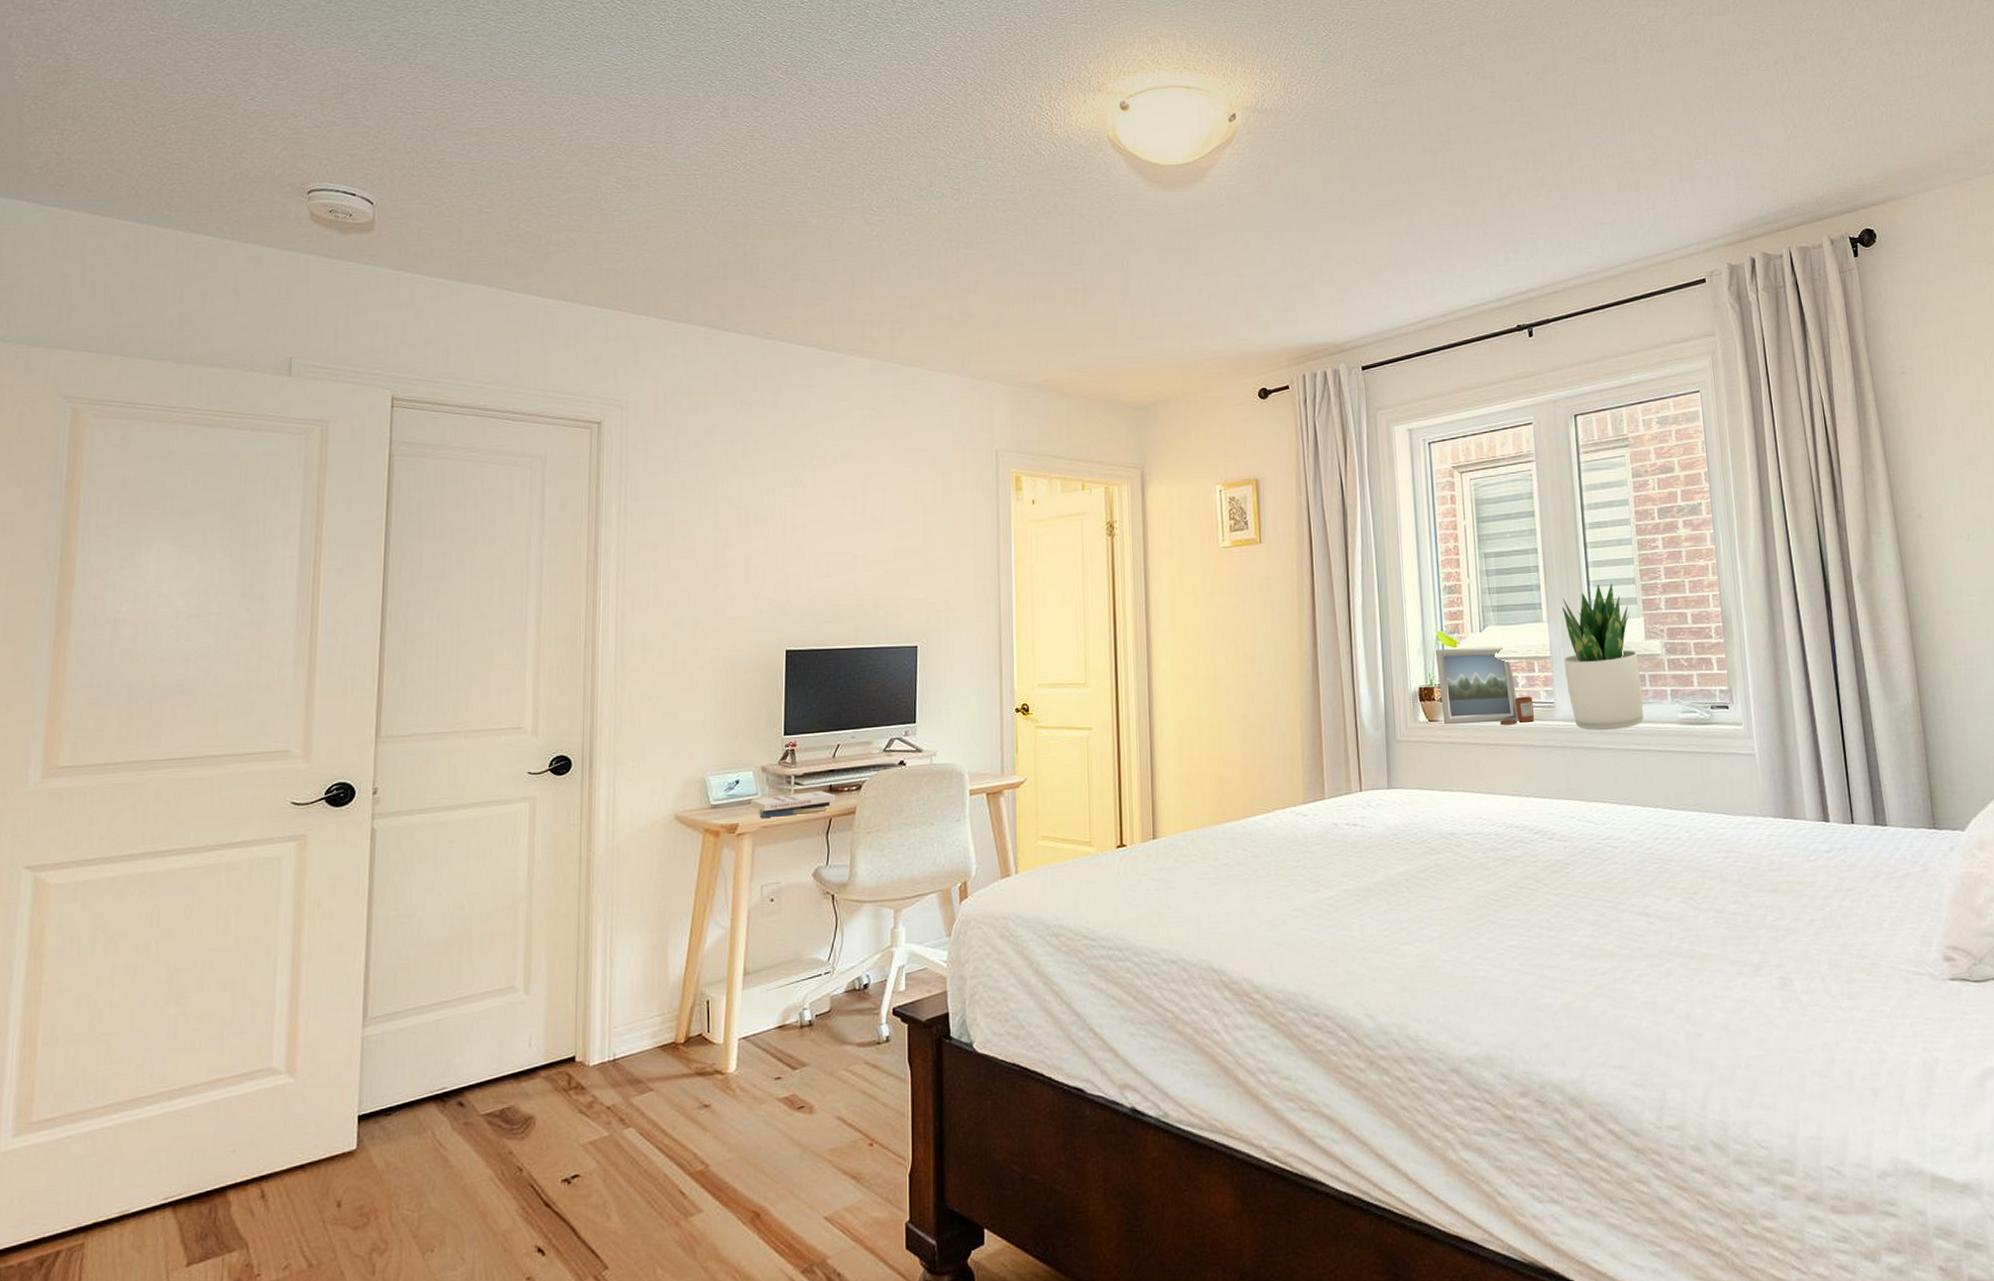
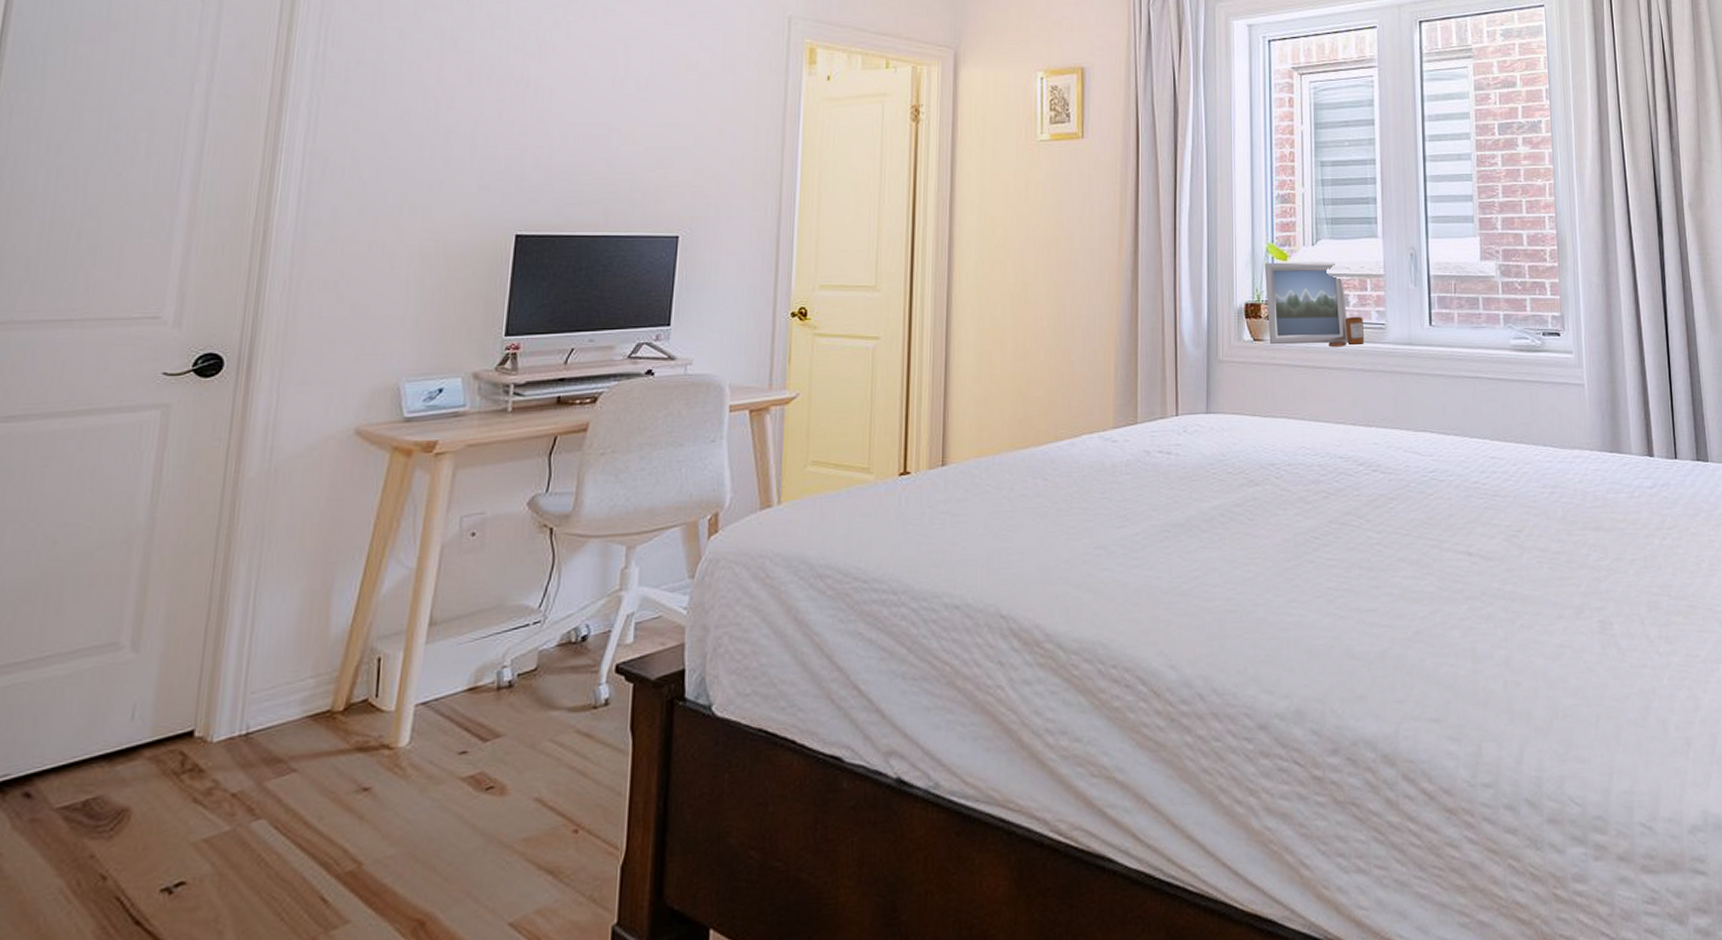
books: present [750,791,836,818] -> none [454,403,565,434]
planter: present [1561,583,1644,731] -> none [1397,199,1476,356]

